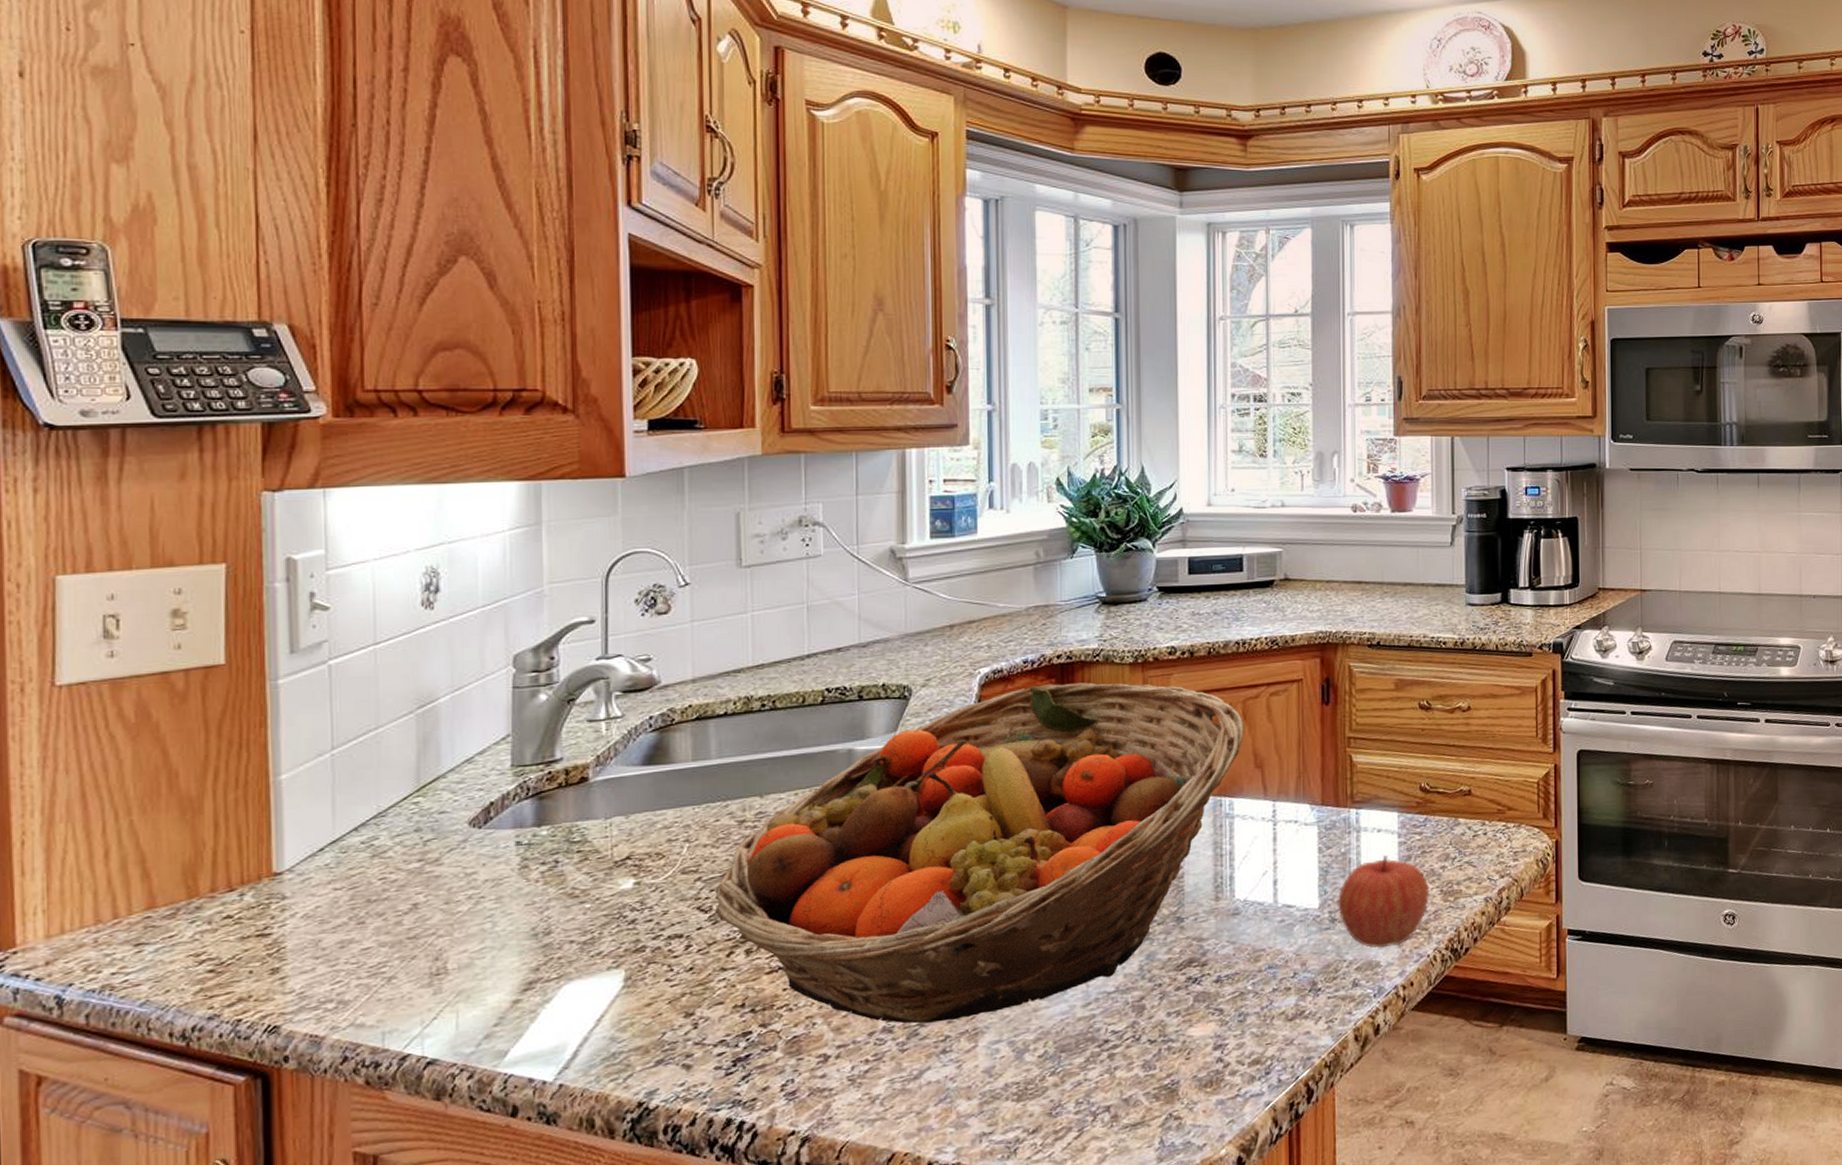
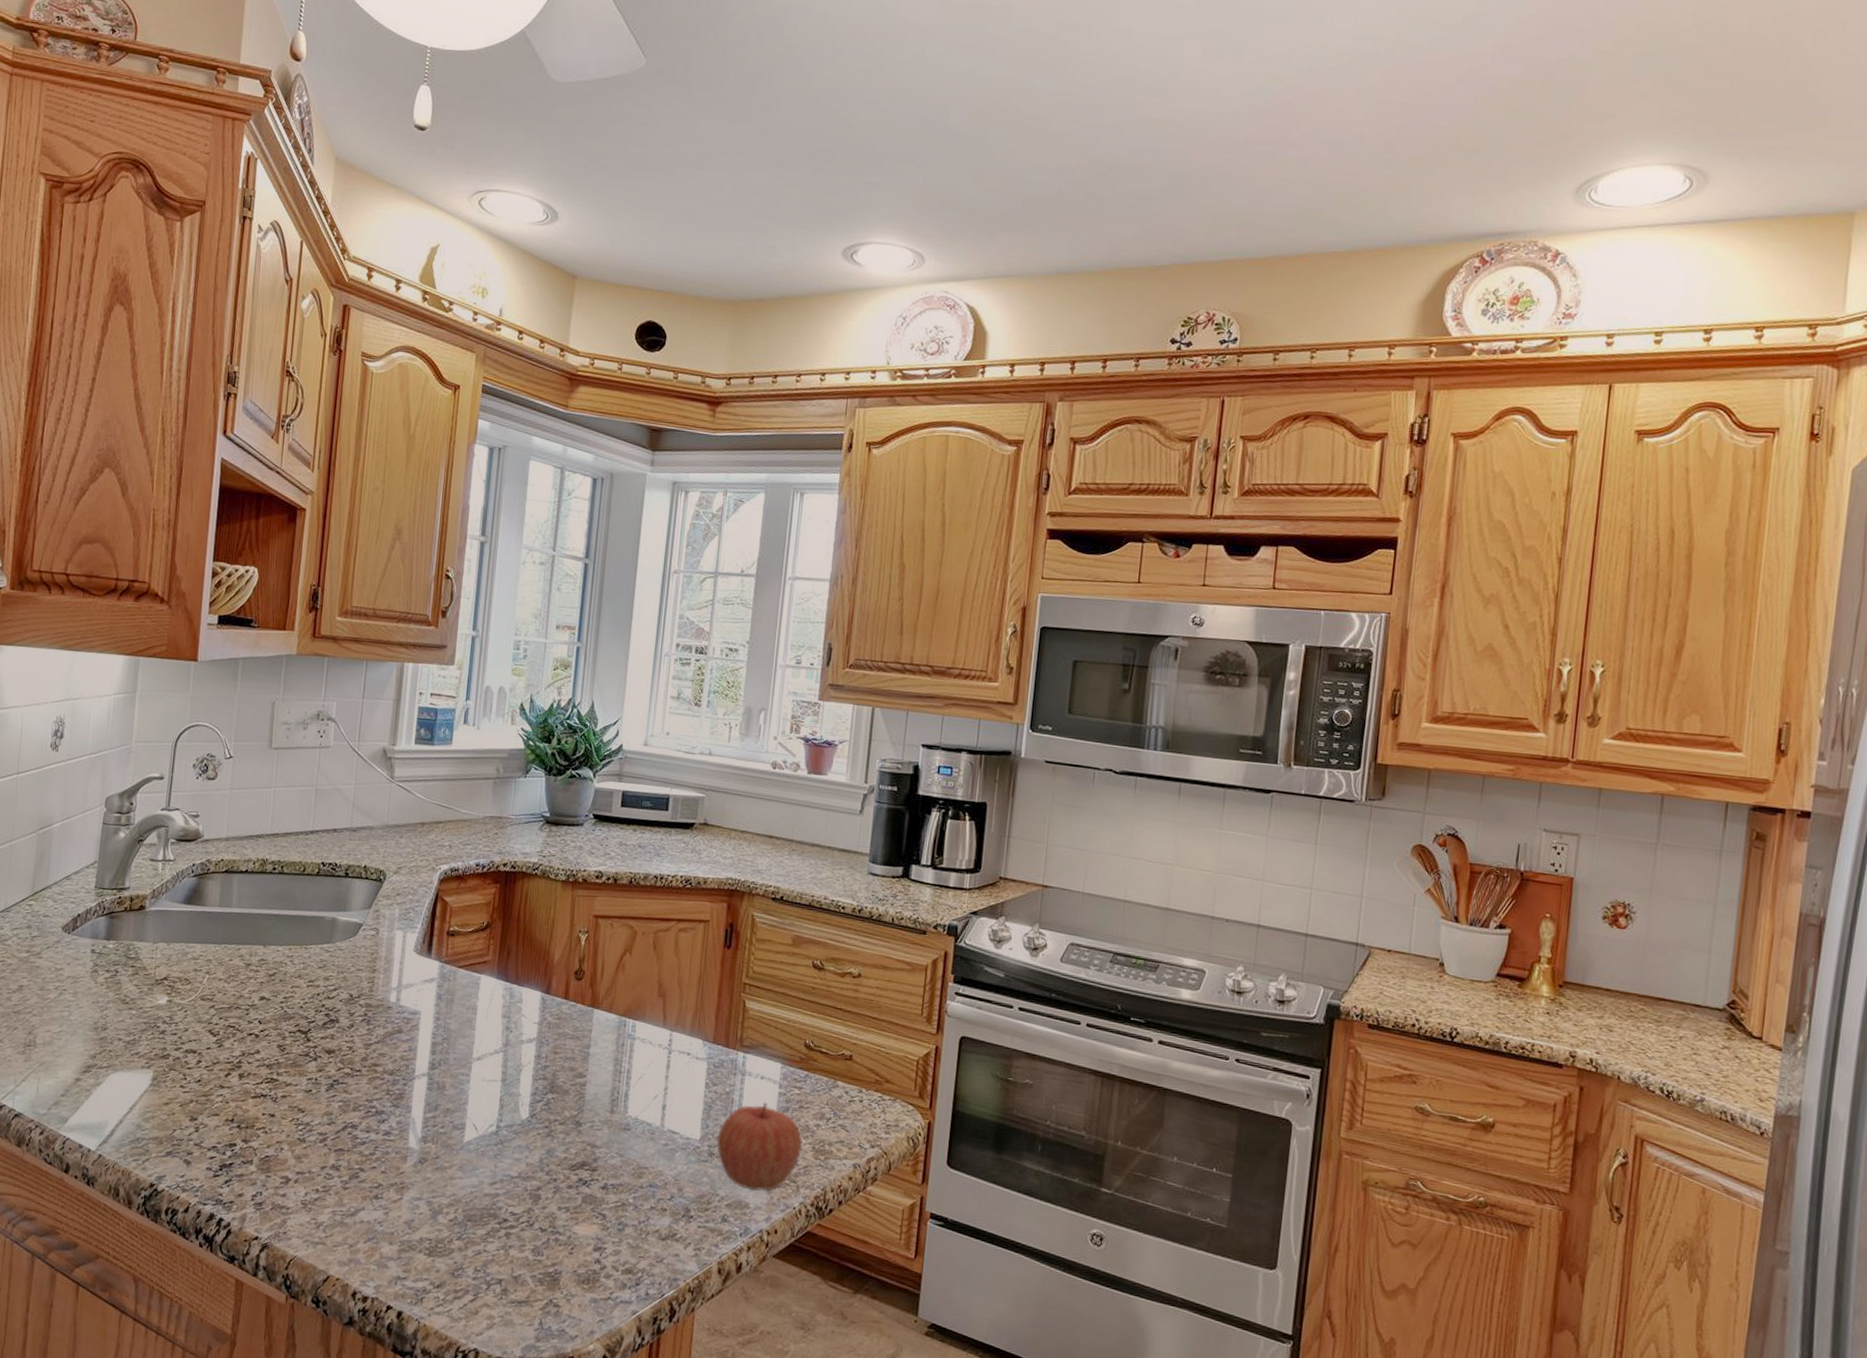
fruit basket: present [715,682,1244,1024] -> none [221,888,653,1172]

